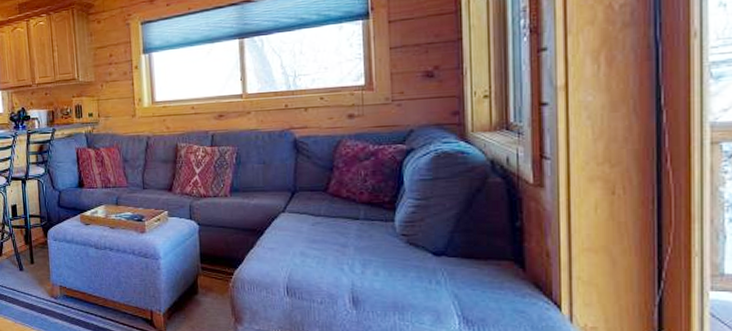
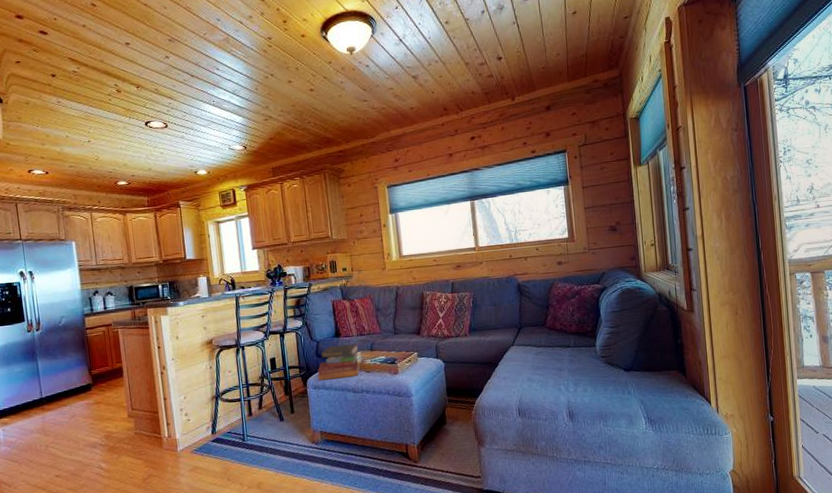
books: none [58,196,104,233] -> present [317,344,361,381]

